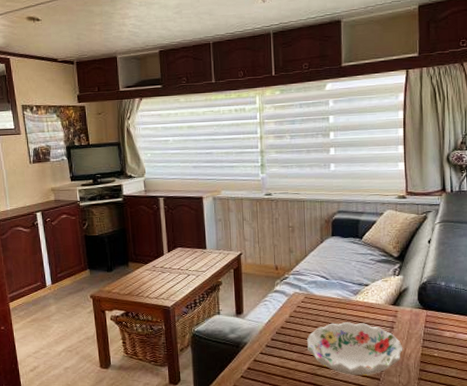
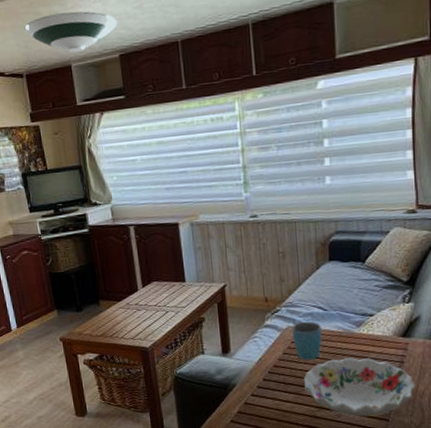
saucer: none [78,12,159,46] -> present [24,11,118,53]
mug: none [298,288,324,323] -> present [292,321,322,360]

